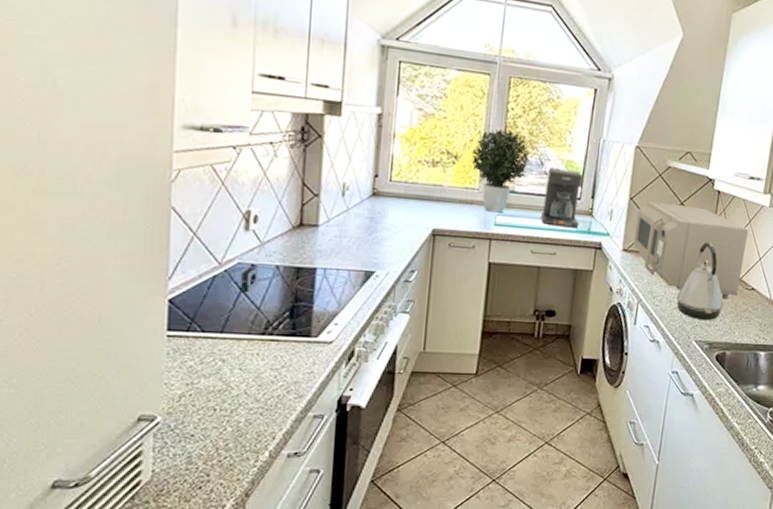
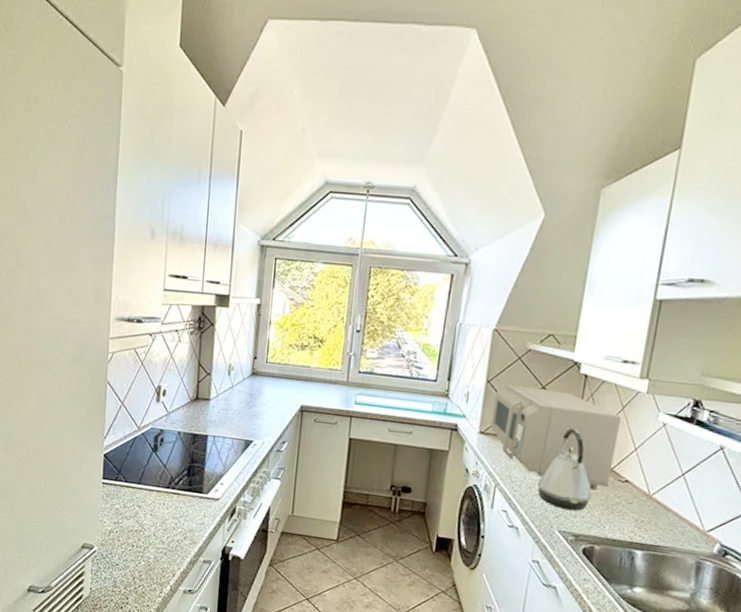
potted plant: present [472,129,531,213] -> none [335,315,389,393]
coffee maker: present [541,168,584,228] -> none [398,351,440,409]

